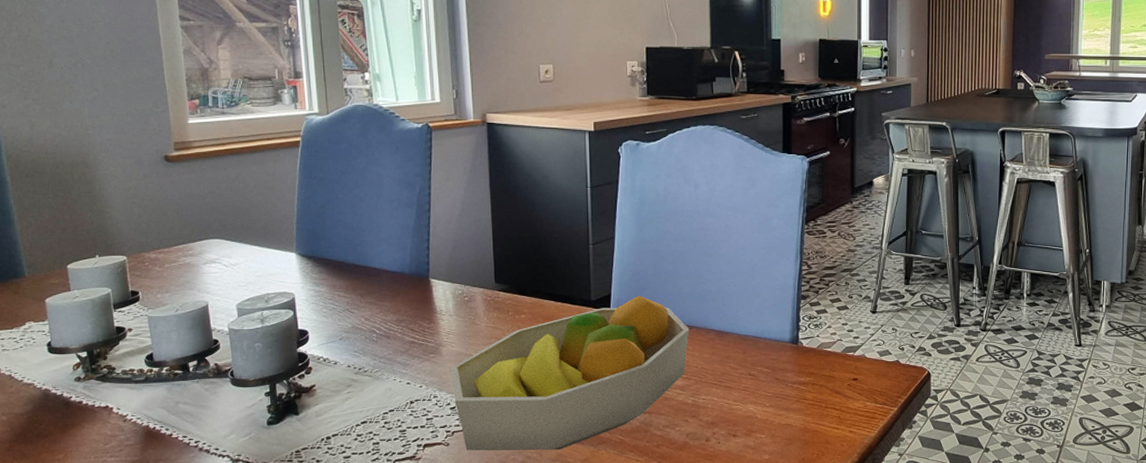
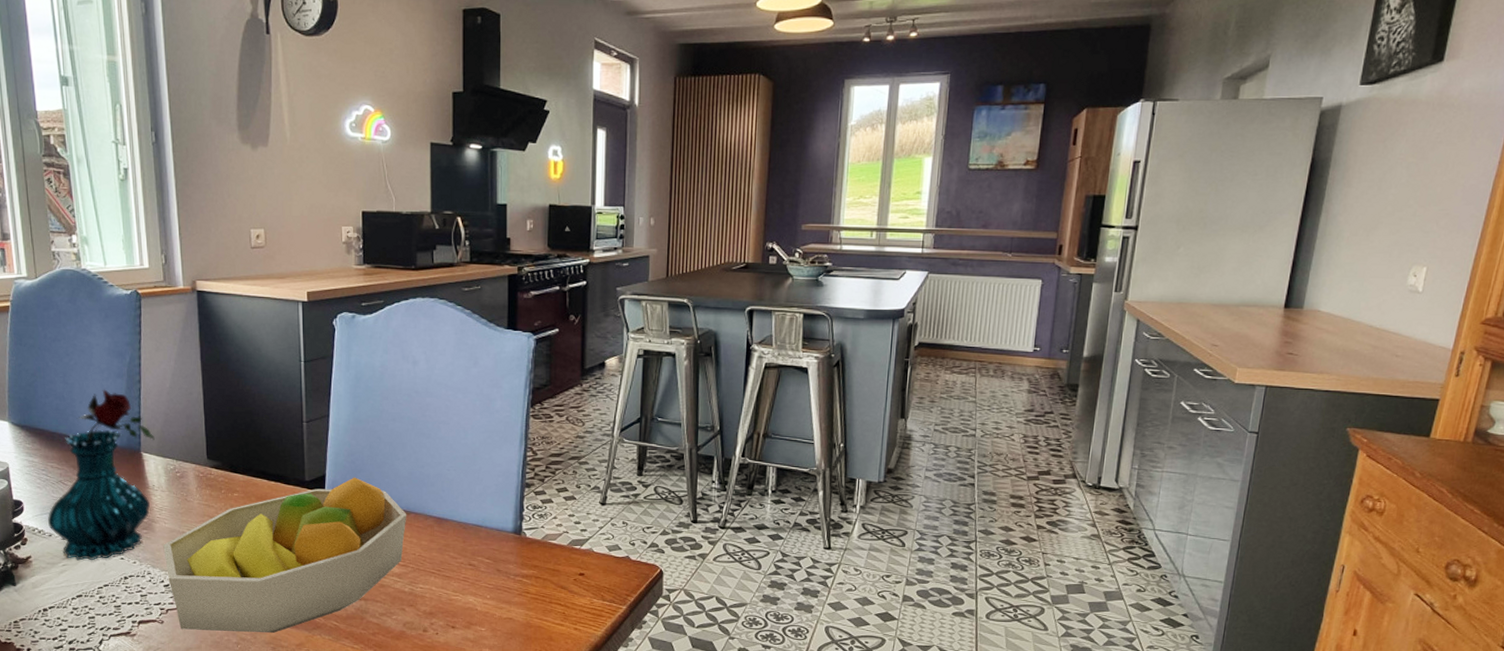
vase: none [333,219,443,387] -> present [47,389,155,561]

